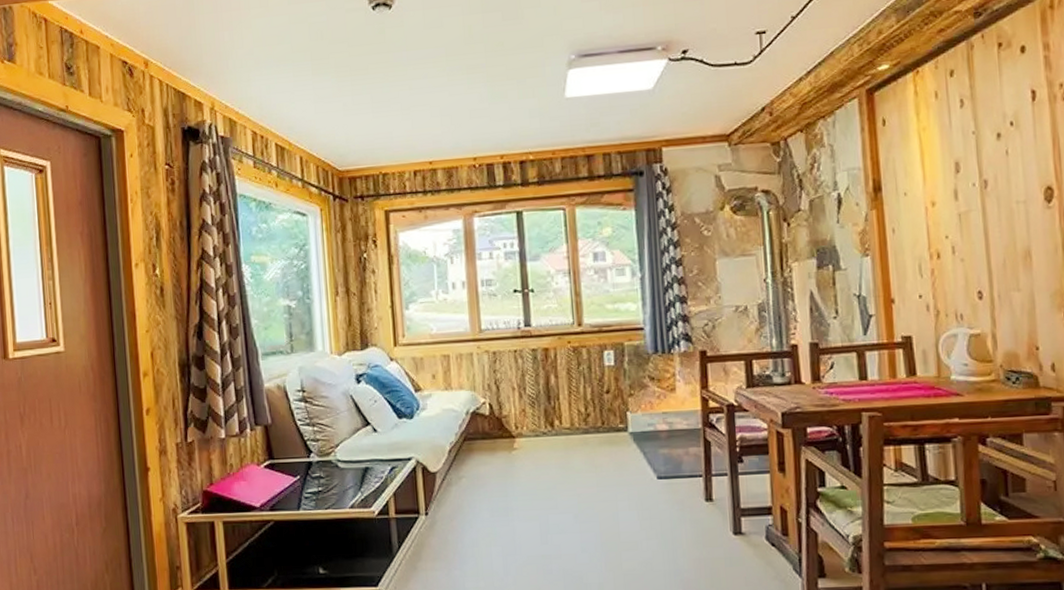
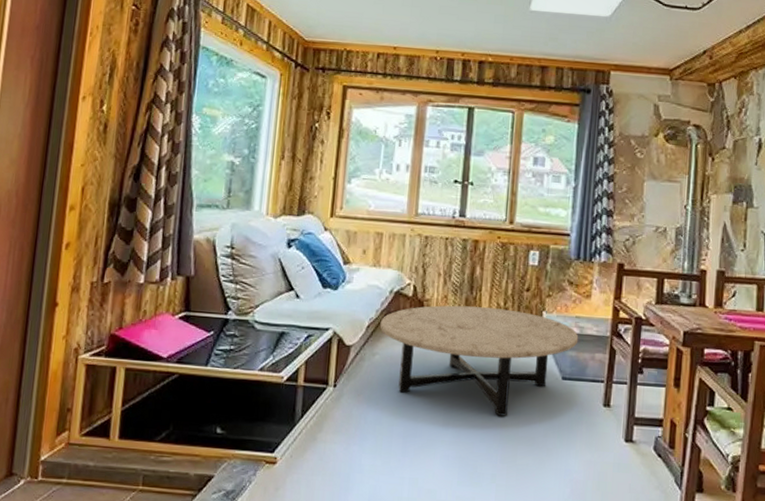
coffee table: none [461,414,669,524] -> present [380,305,579,416]

